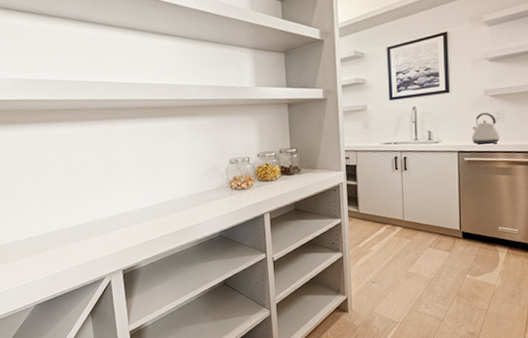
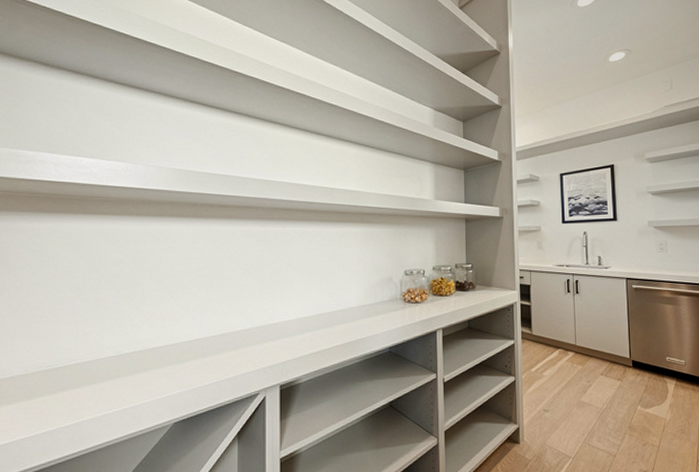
kettle: present [471,112,500,145] -> none [638,242,664,274]

